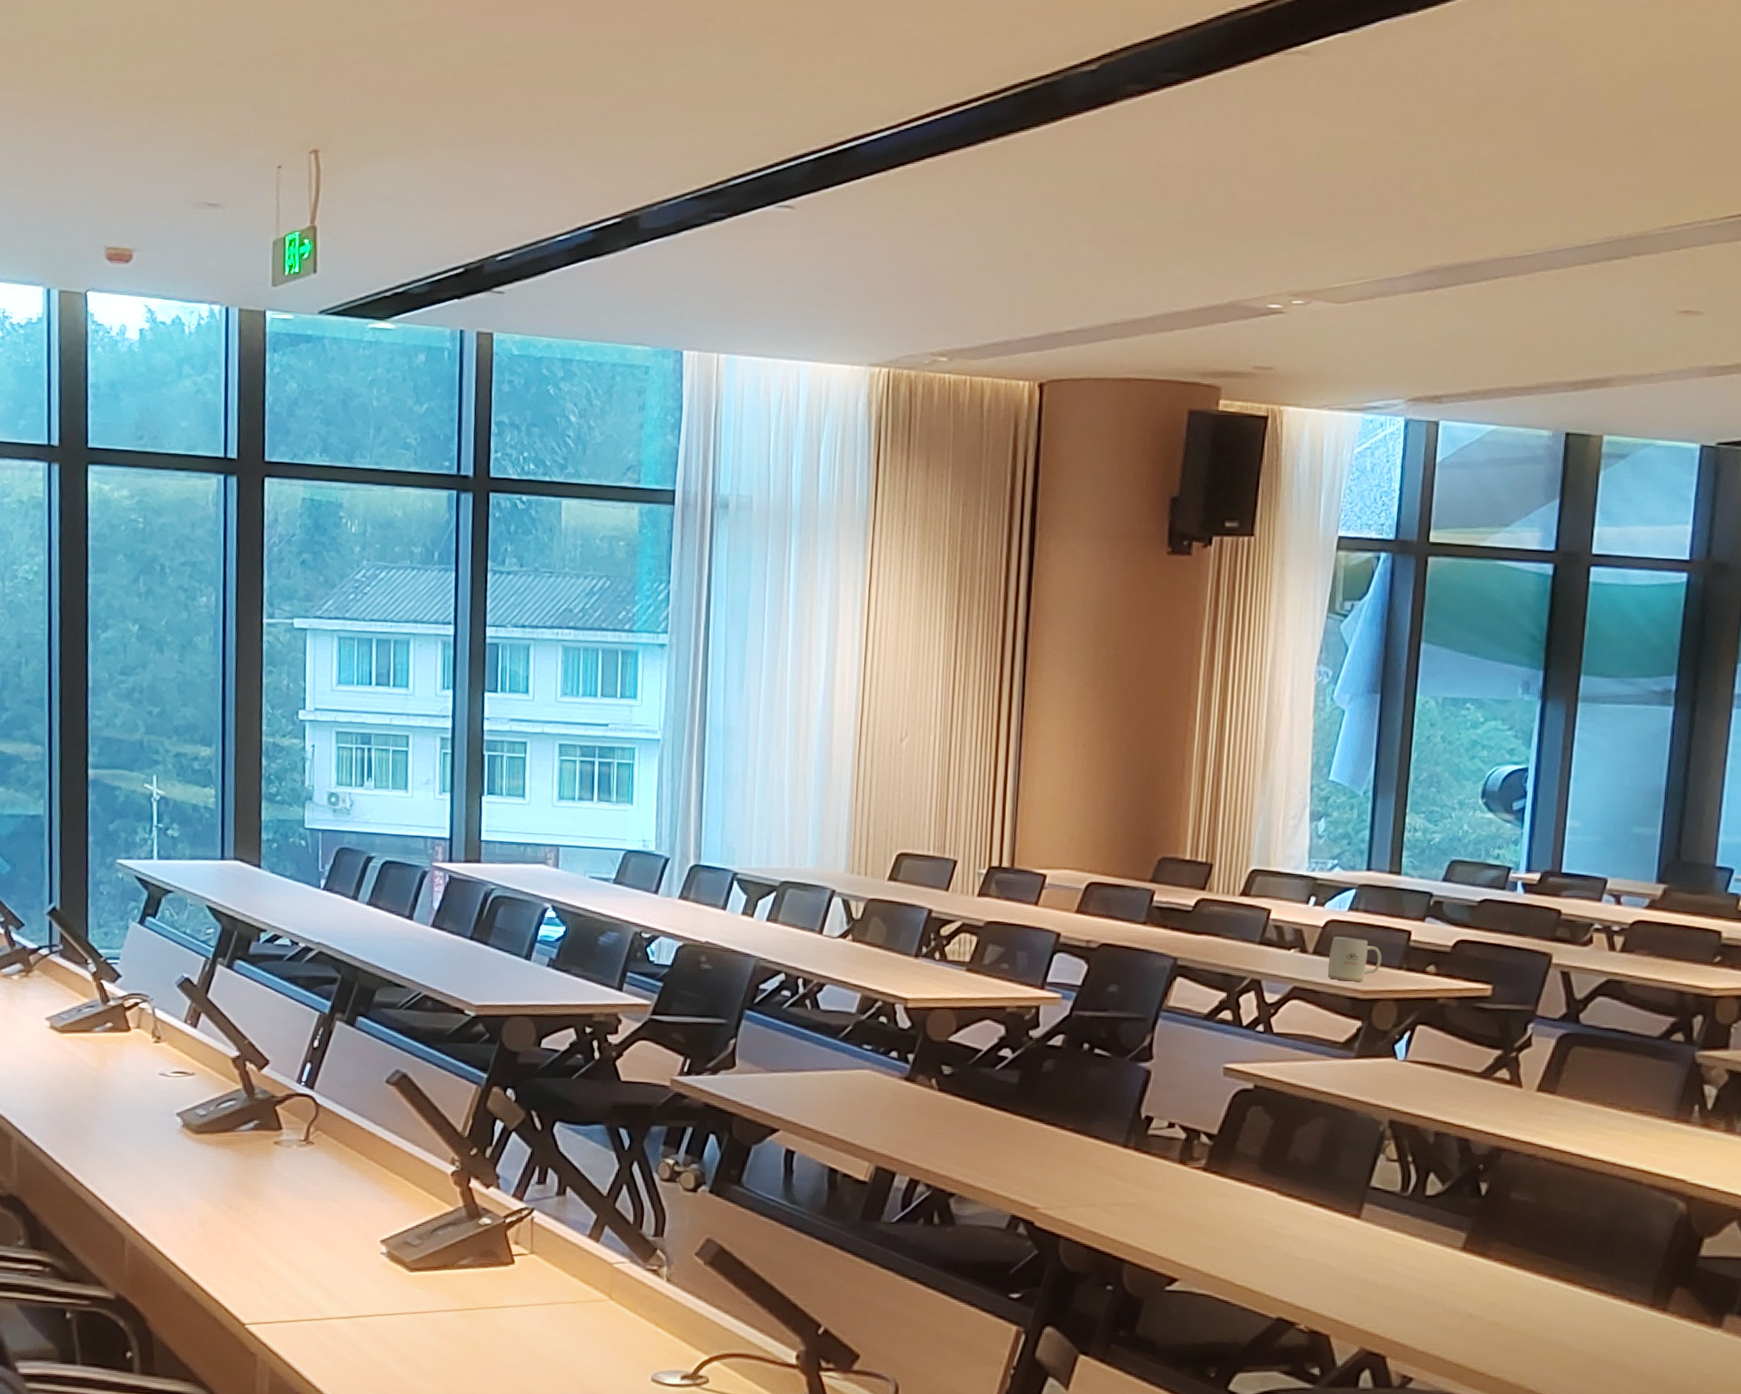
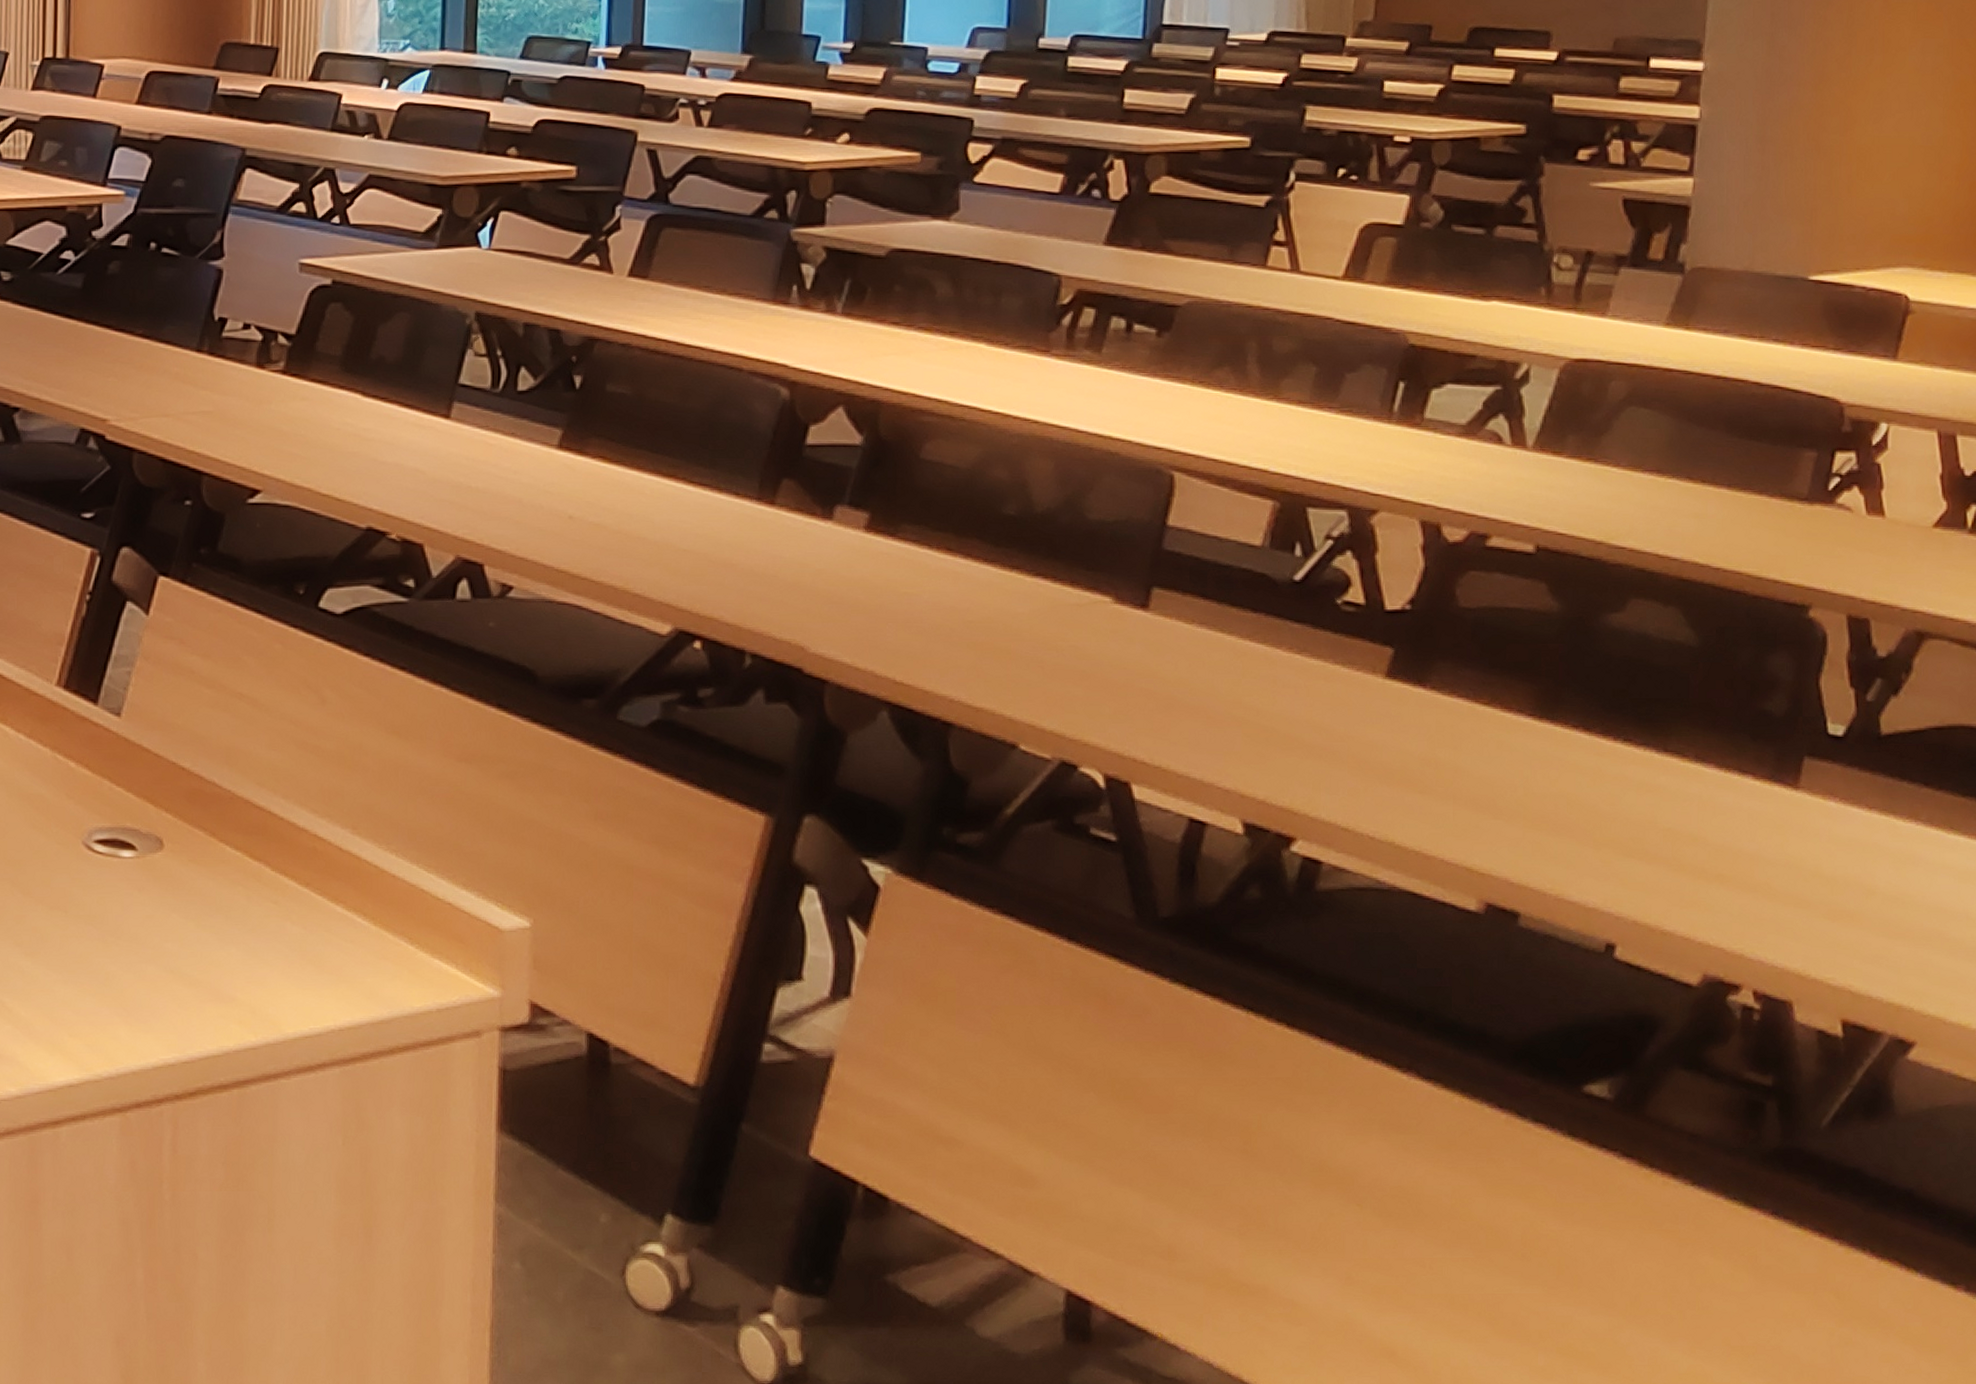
mug: present [1327,936,1382,982] -> none [404,120,461,167]

